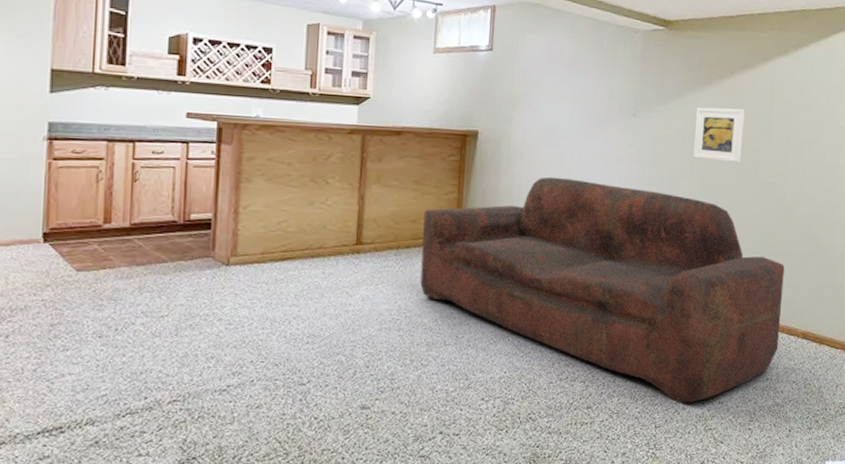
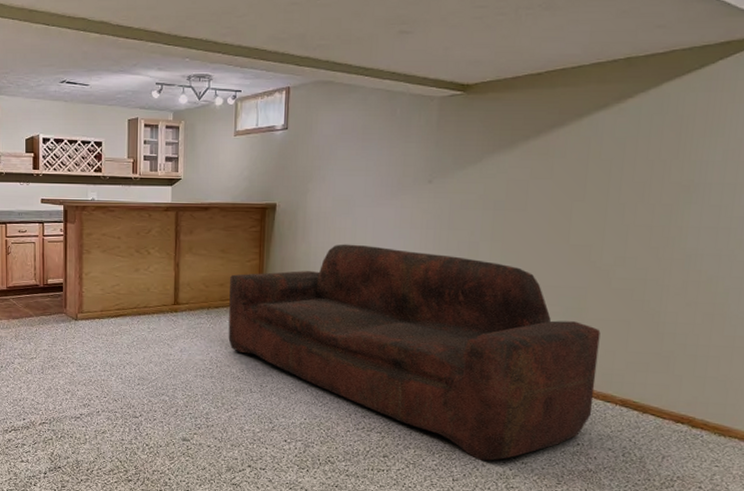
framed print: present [693,107,745,163] -> none [494,169,555,225]

